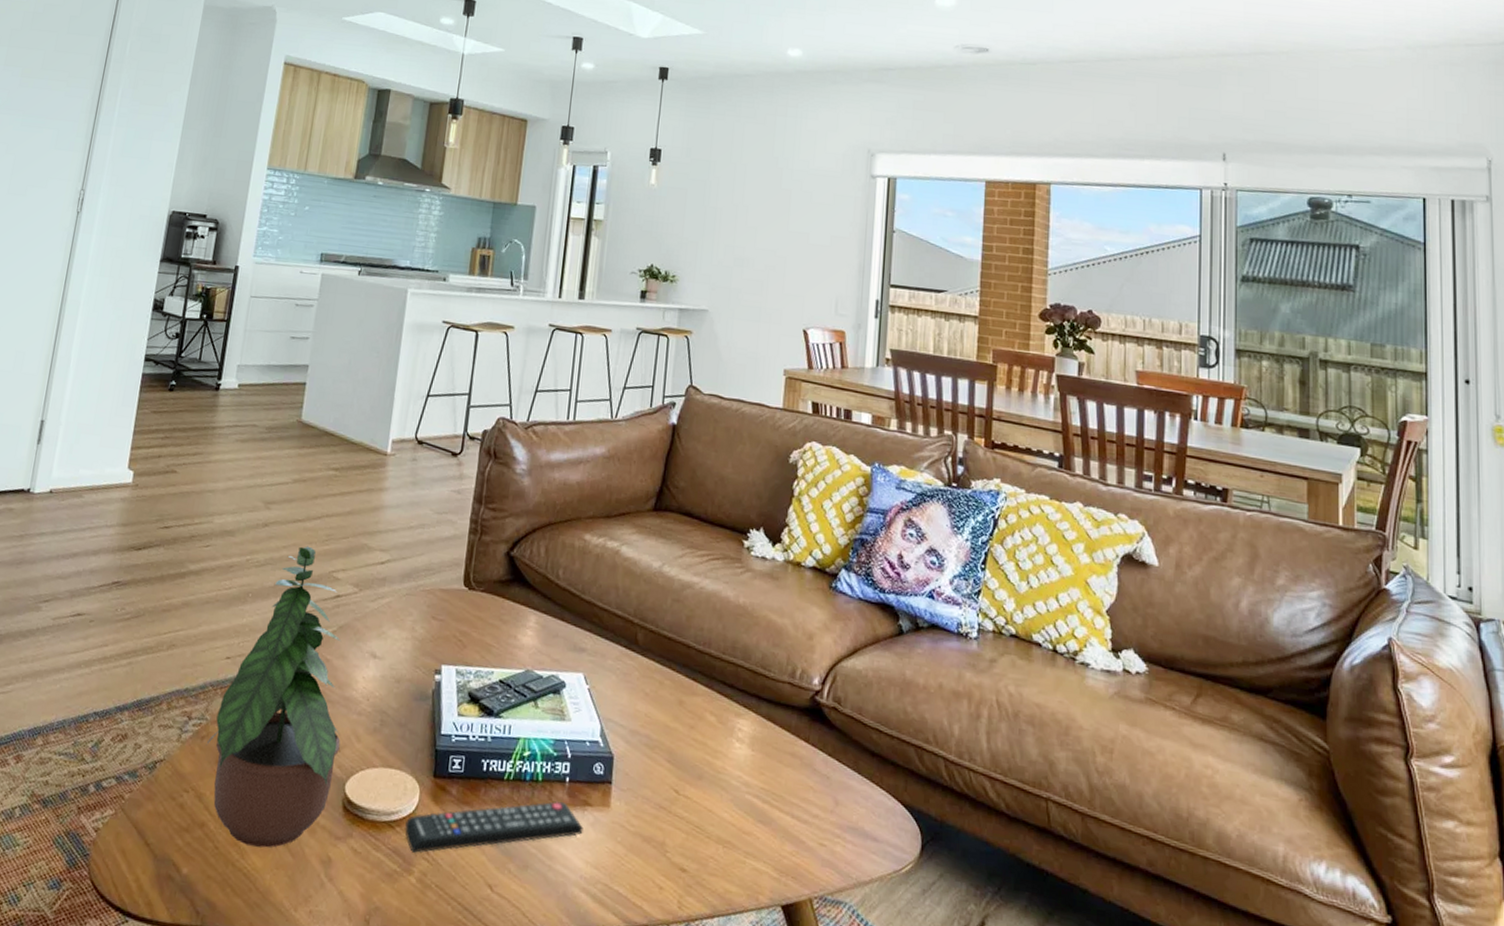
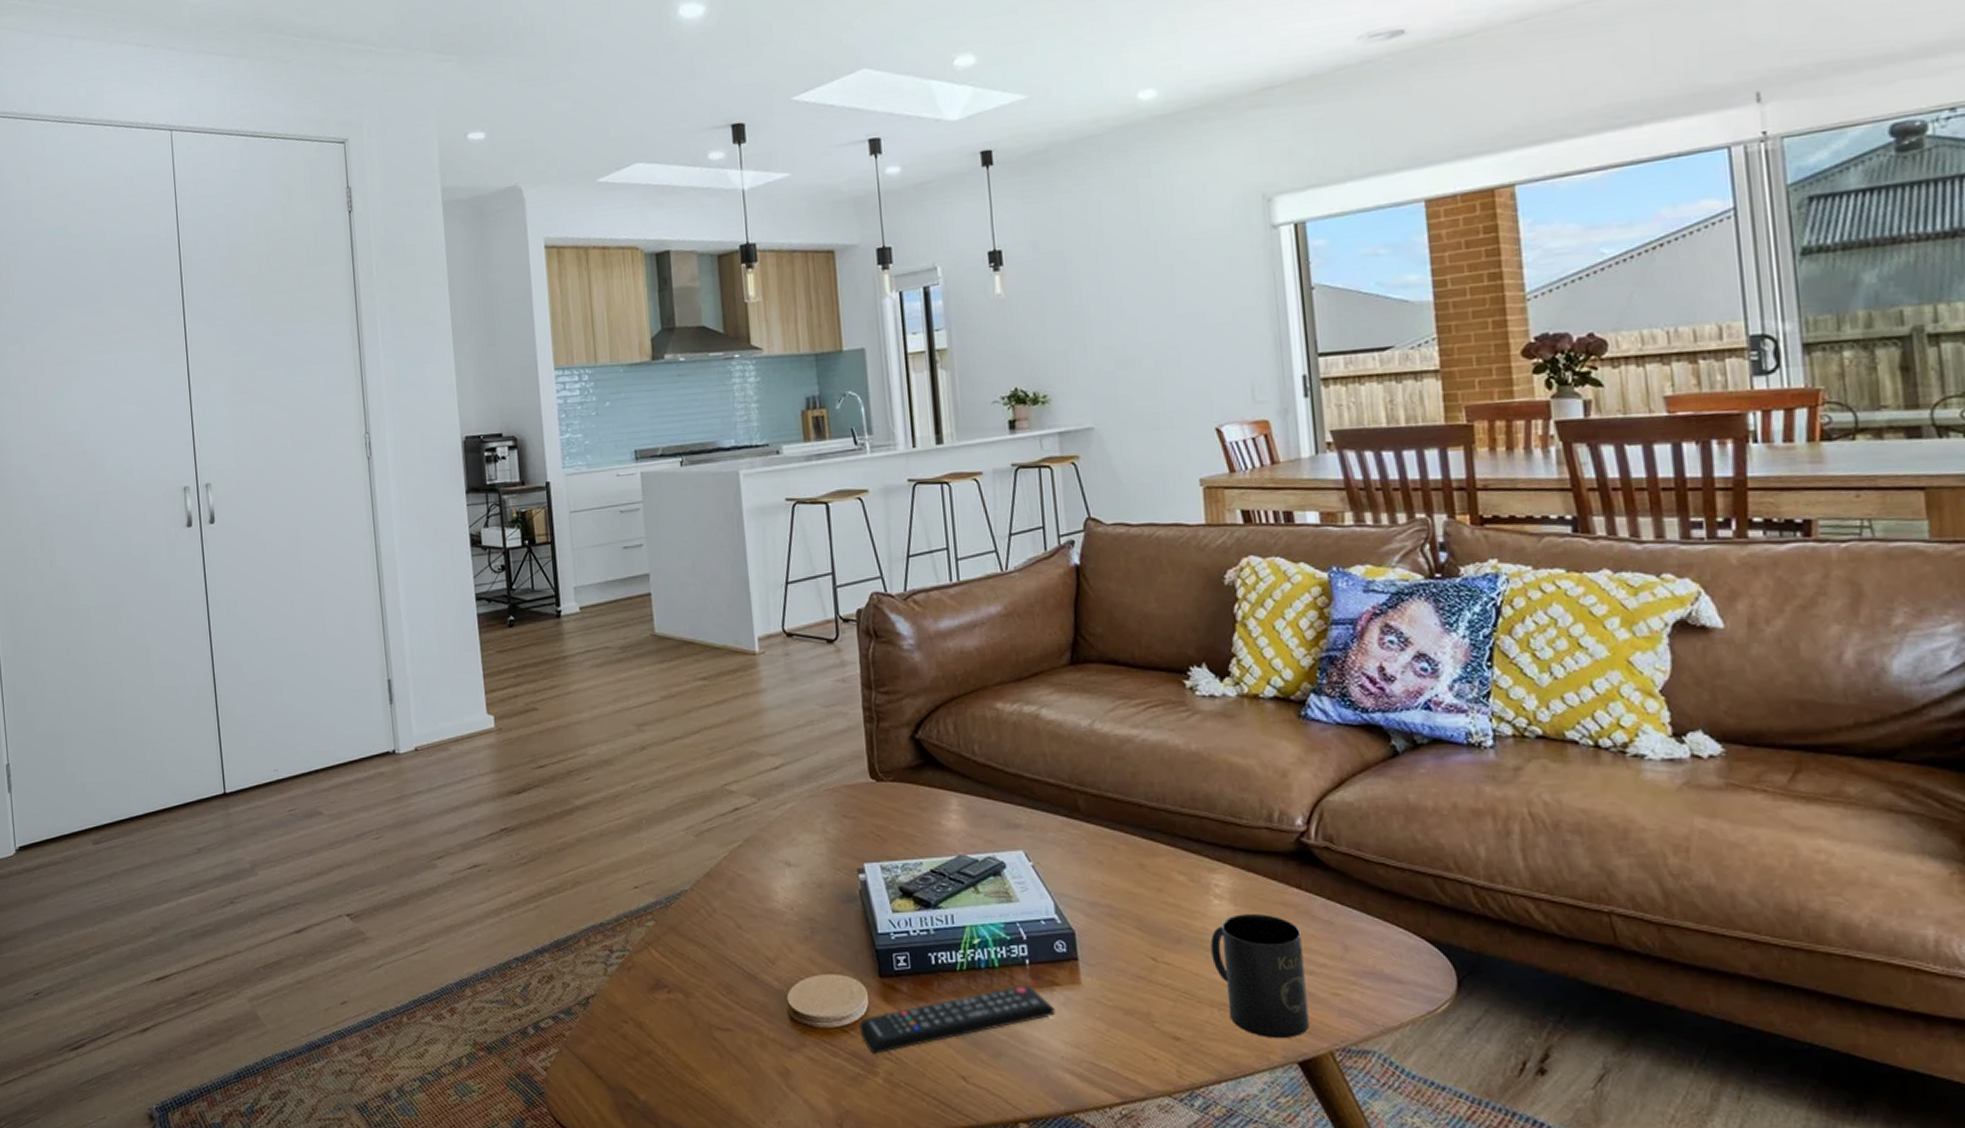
potted plant: present [206,546,341,848] -> none [634,763,773,1067]
mug: none [725,759,802,882] -> present [1210,914,1309,1039]

